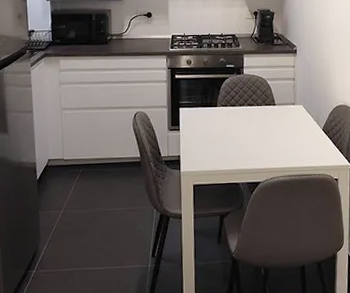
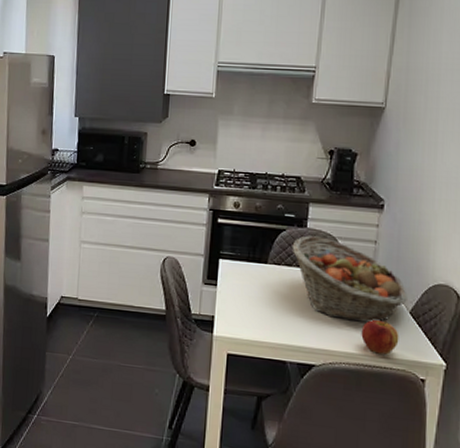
fruit basket: none [234,80,320,143] -> present [292,236,408,323]
apple: none [291,138,318,165] -> present [361,319,399,355]

